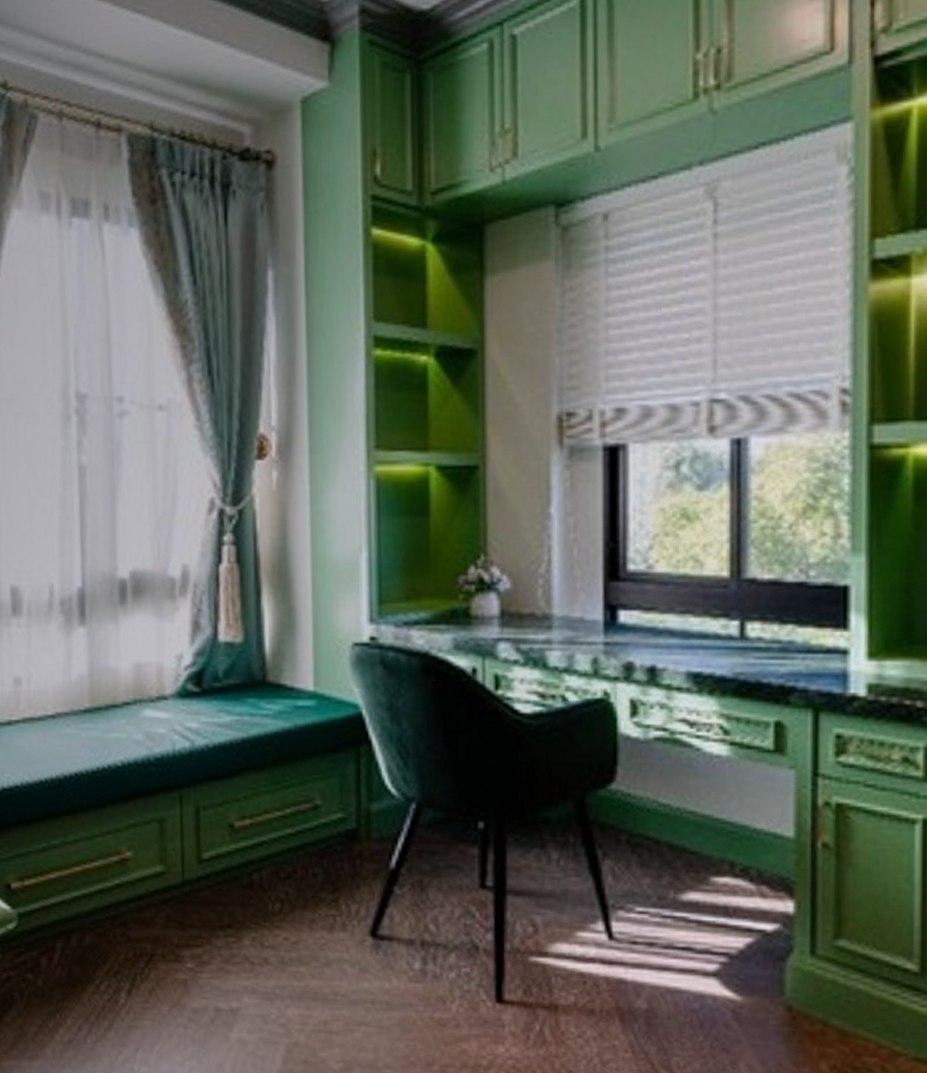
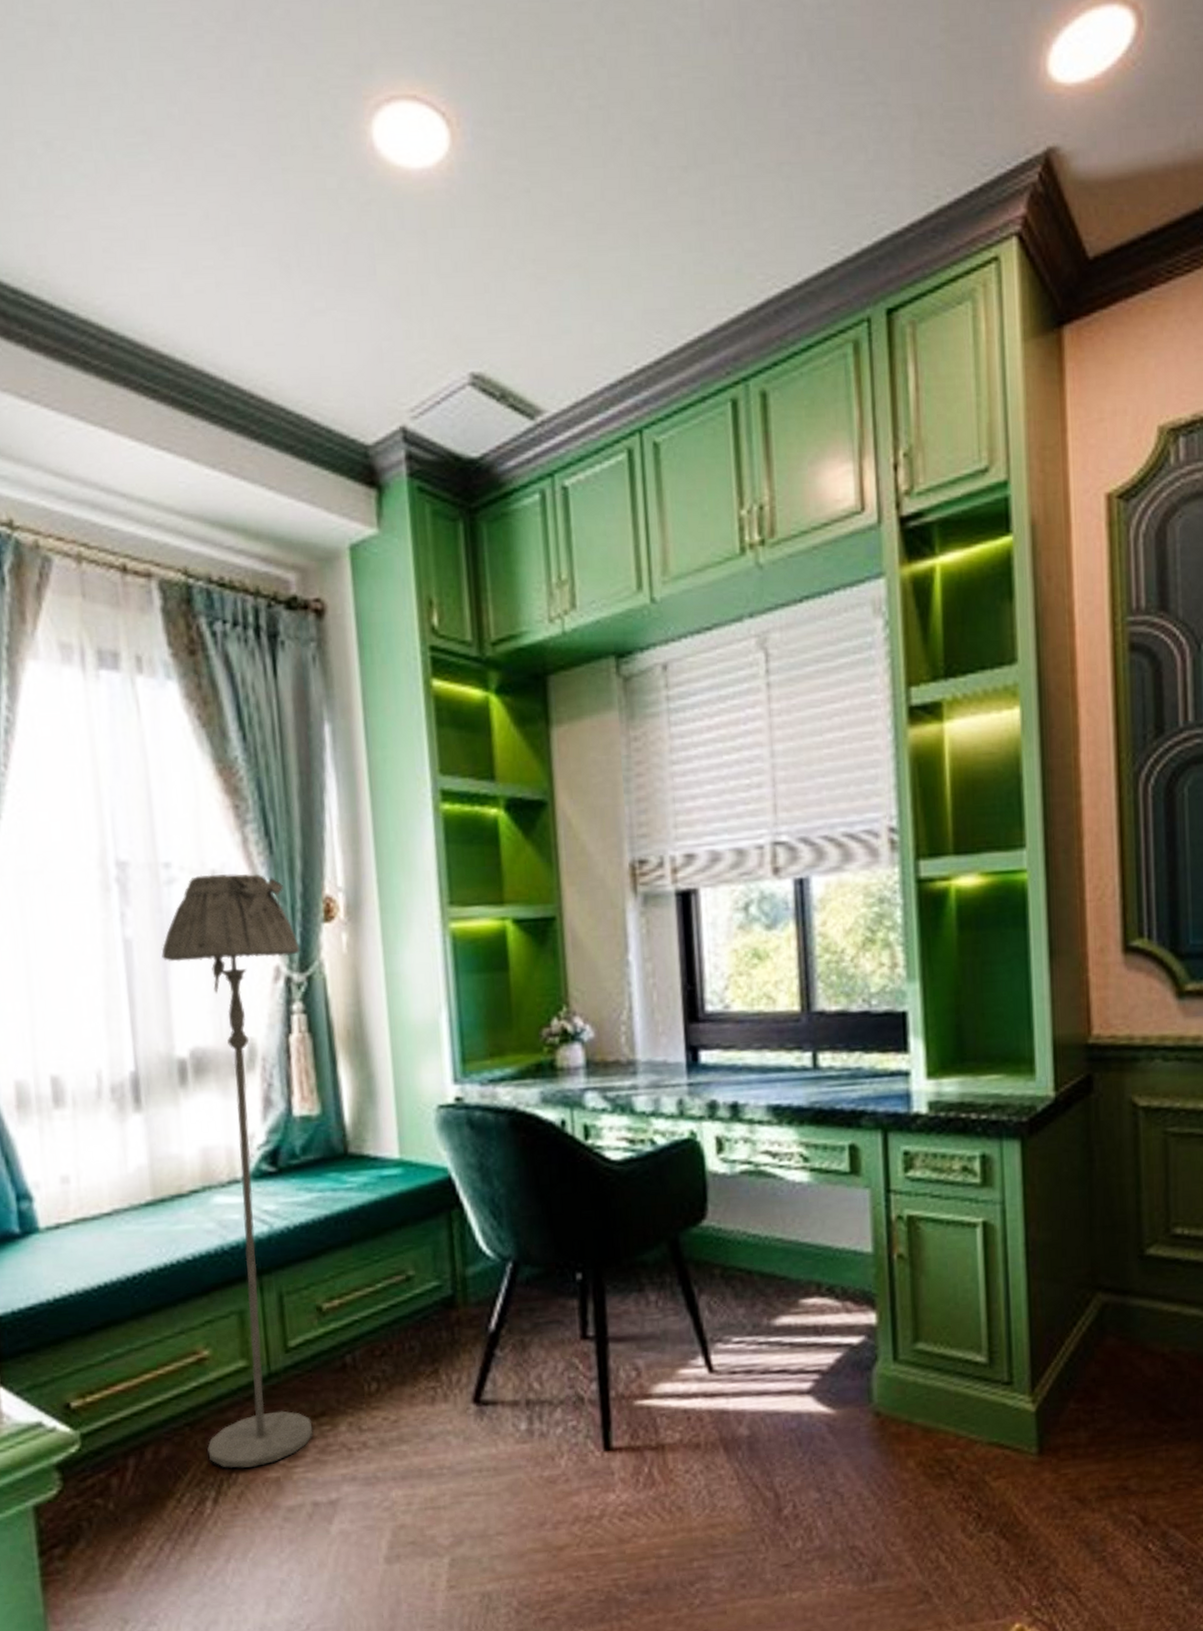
floor lamp: none [111,409,234,966] -> present [161,874,313,1468]

